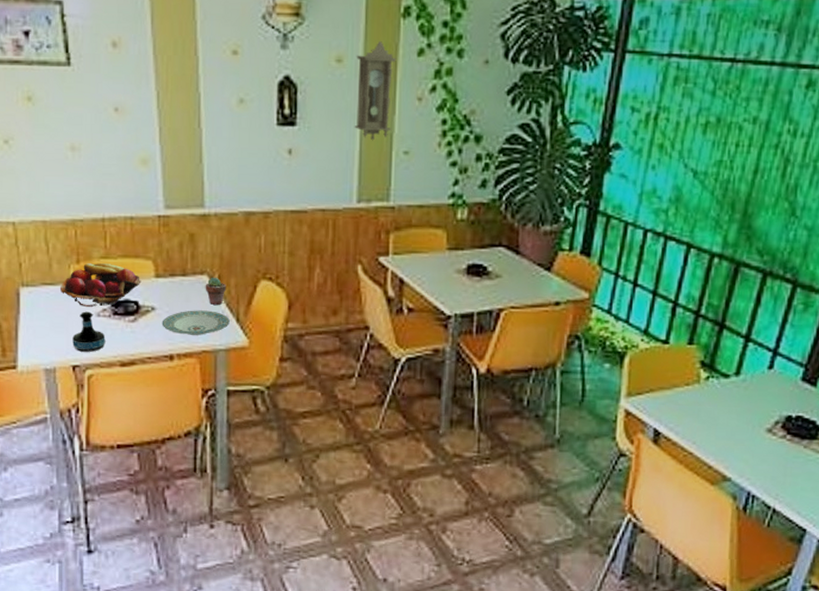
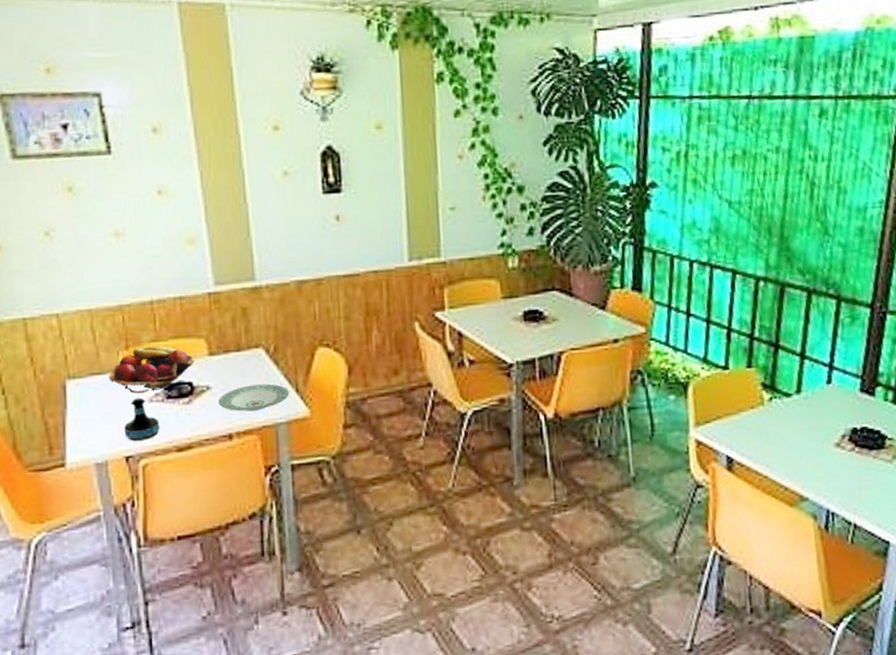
potted succulent: present [205,277,227,306] -> none [261,349,283,378]
pendulum clock: present [354,41,397,141] -> none [395,106,436,200]

